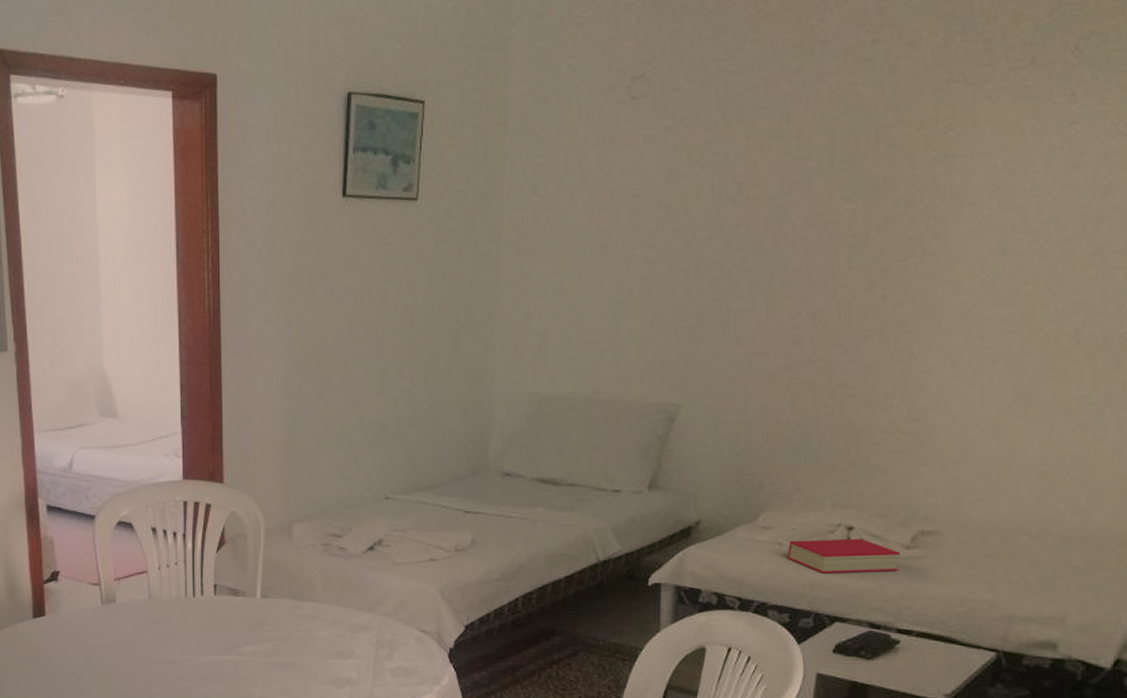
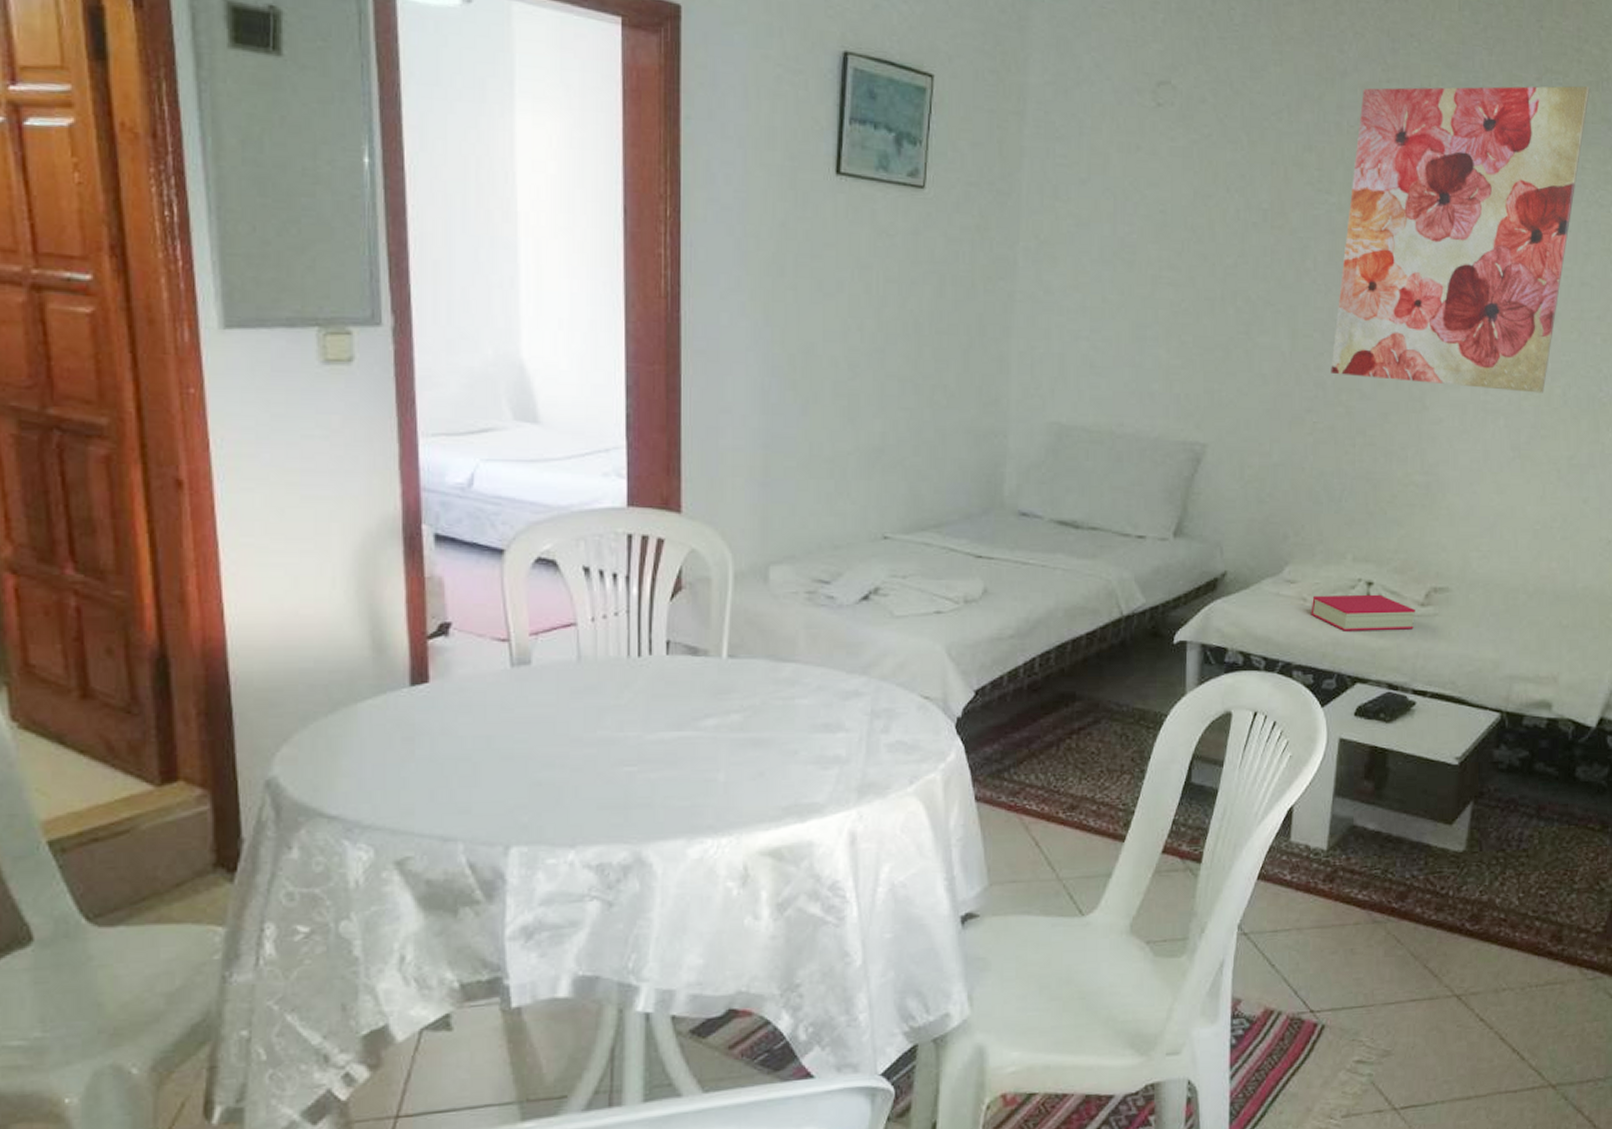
wall art: none [809,13,1114,335] -> present [1331,85,1591,393]

